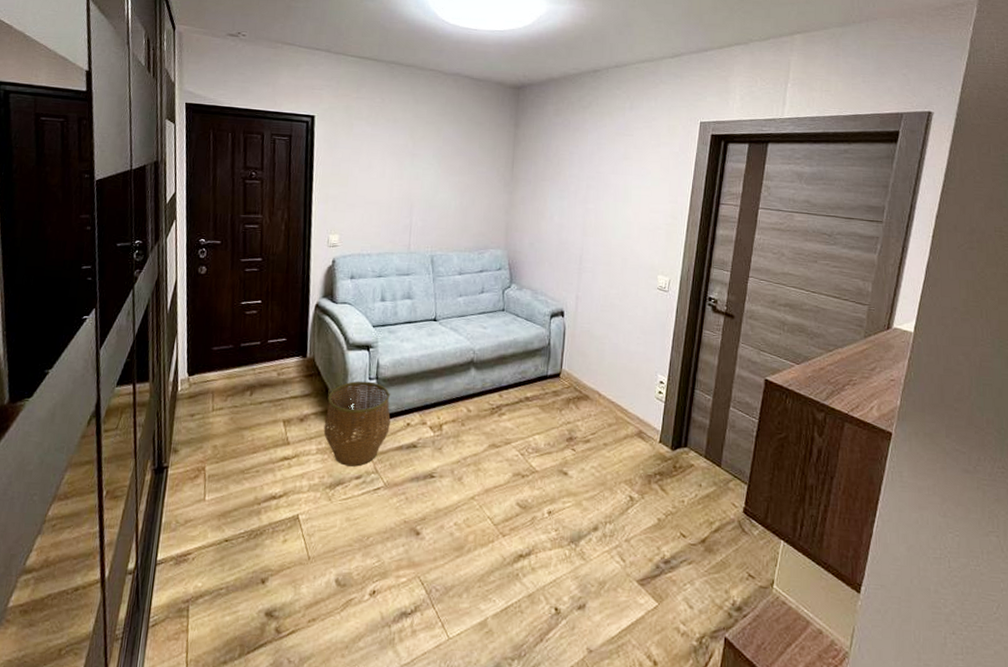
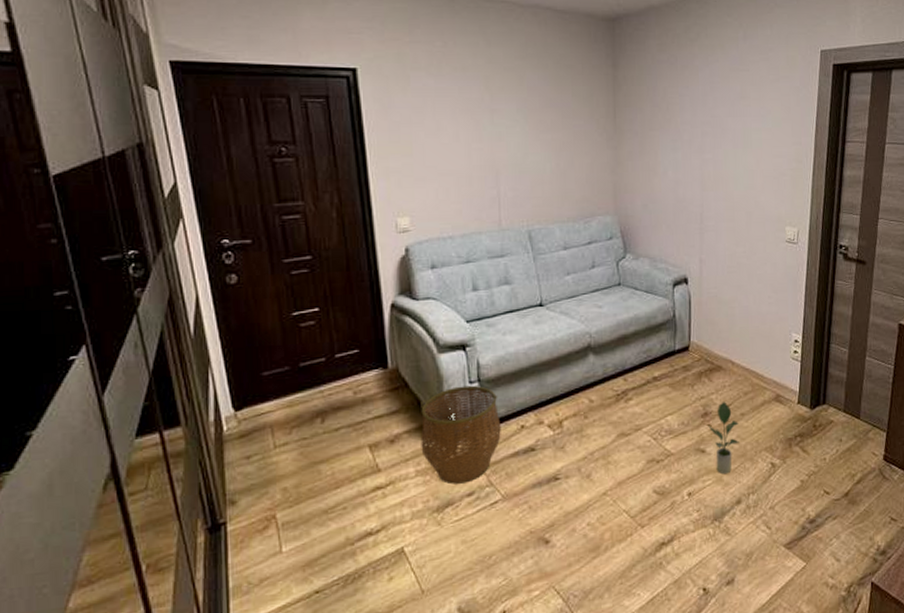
potted plant: none [572,430,601,500] -> present [708,402,739,475]

